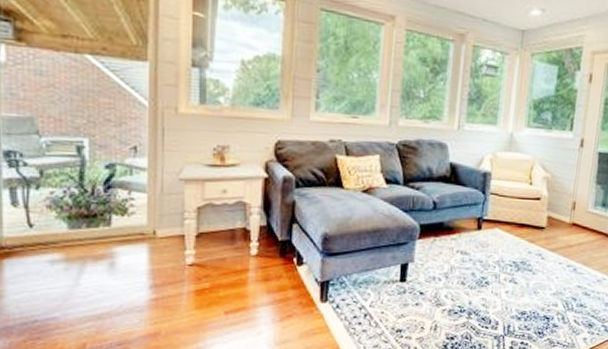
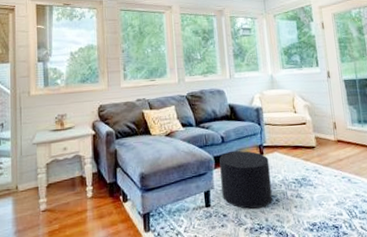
stool: none [422,221,487,289] -> present [219,151,273,209]

